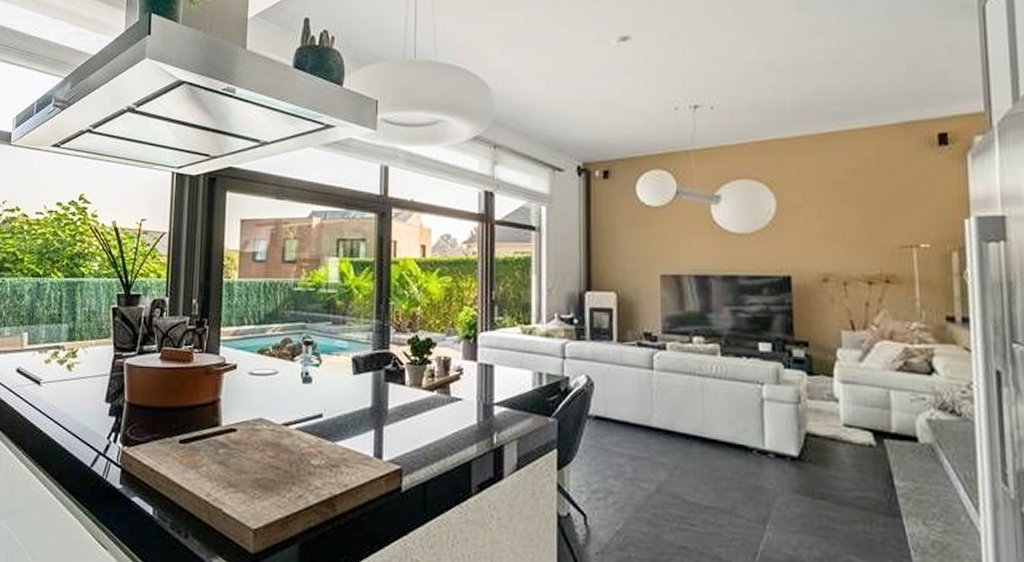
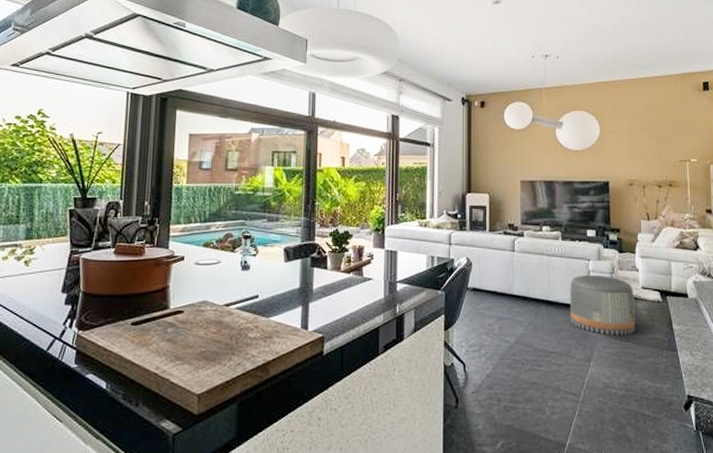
pouf: none [734,404,835,491] -> present [570,274,636,335]

